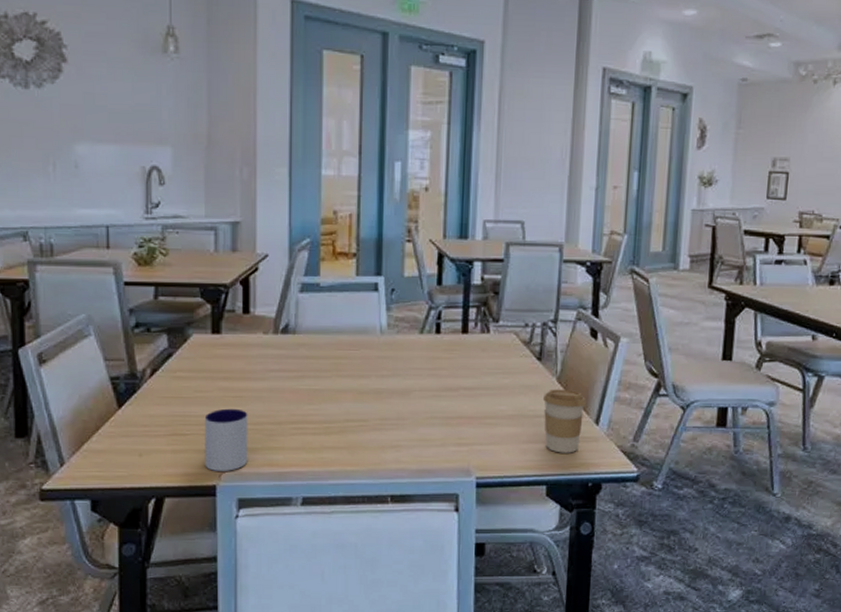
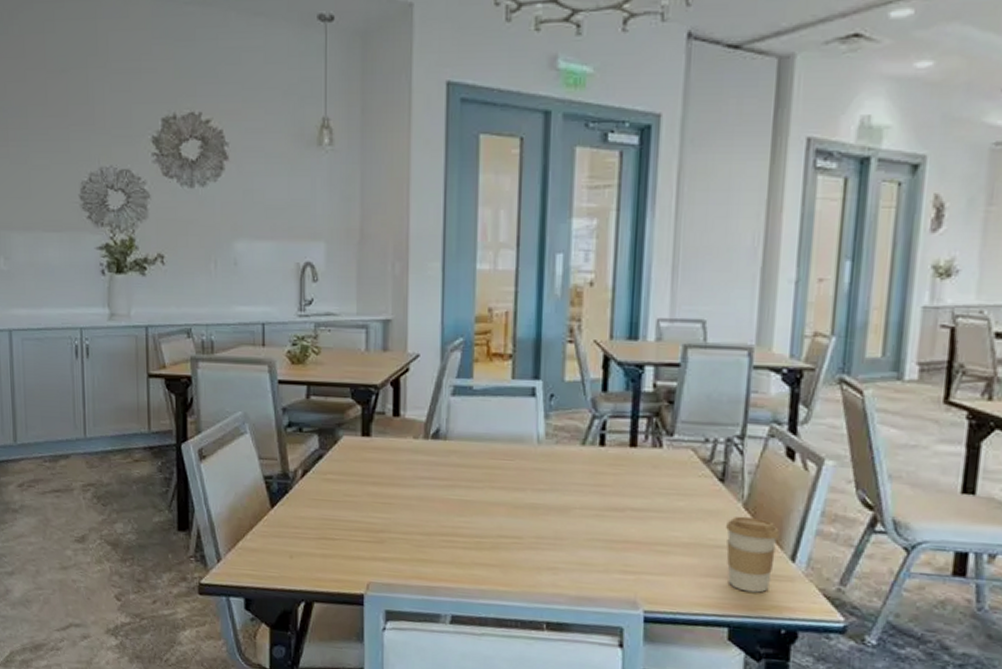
mug: present [204,408,248,471] -> none [353,515,397,581]

